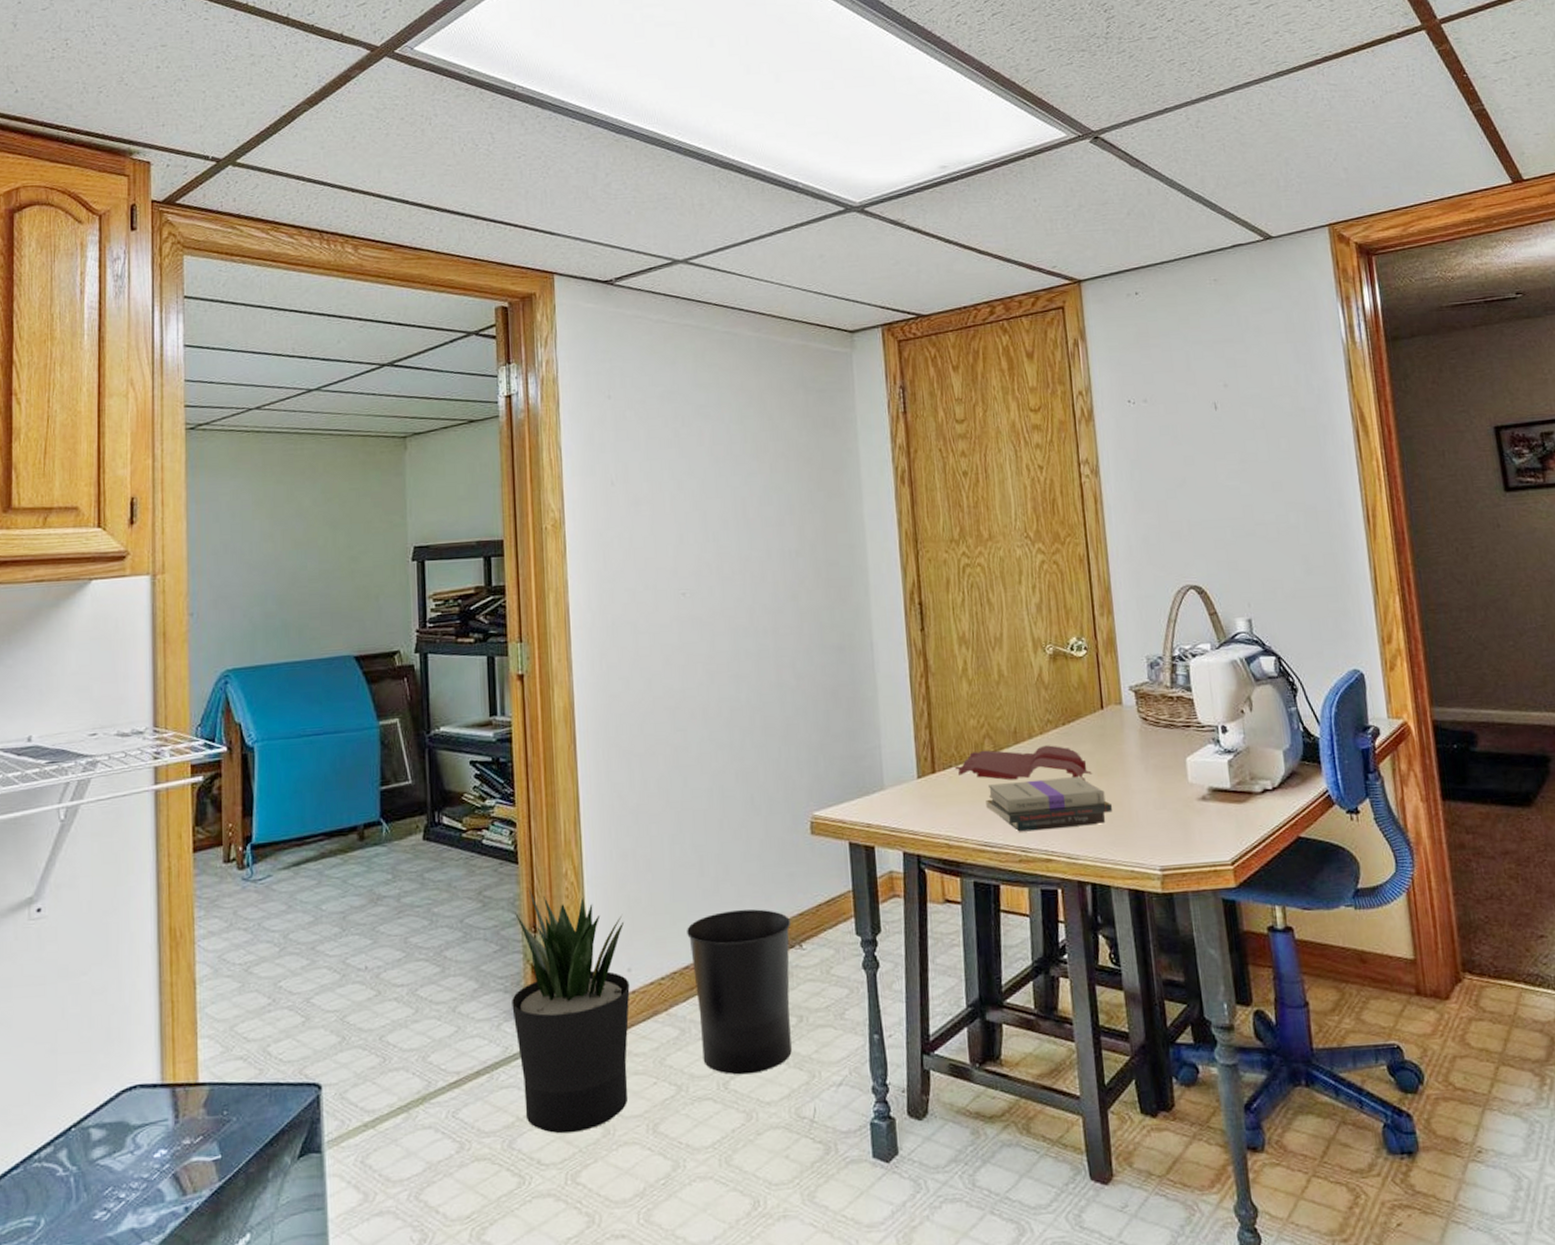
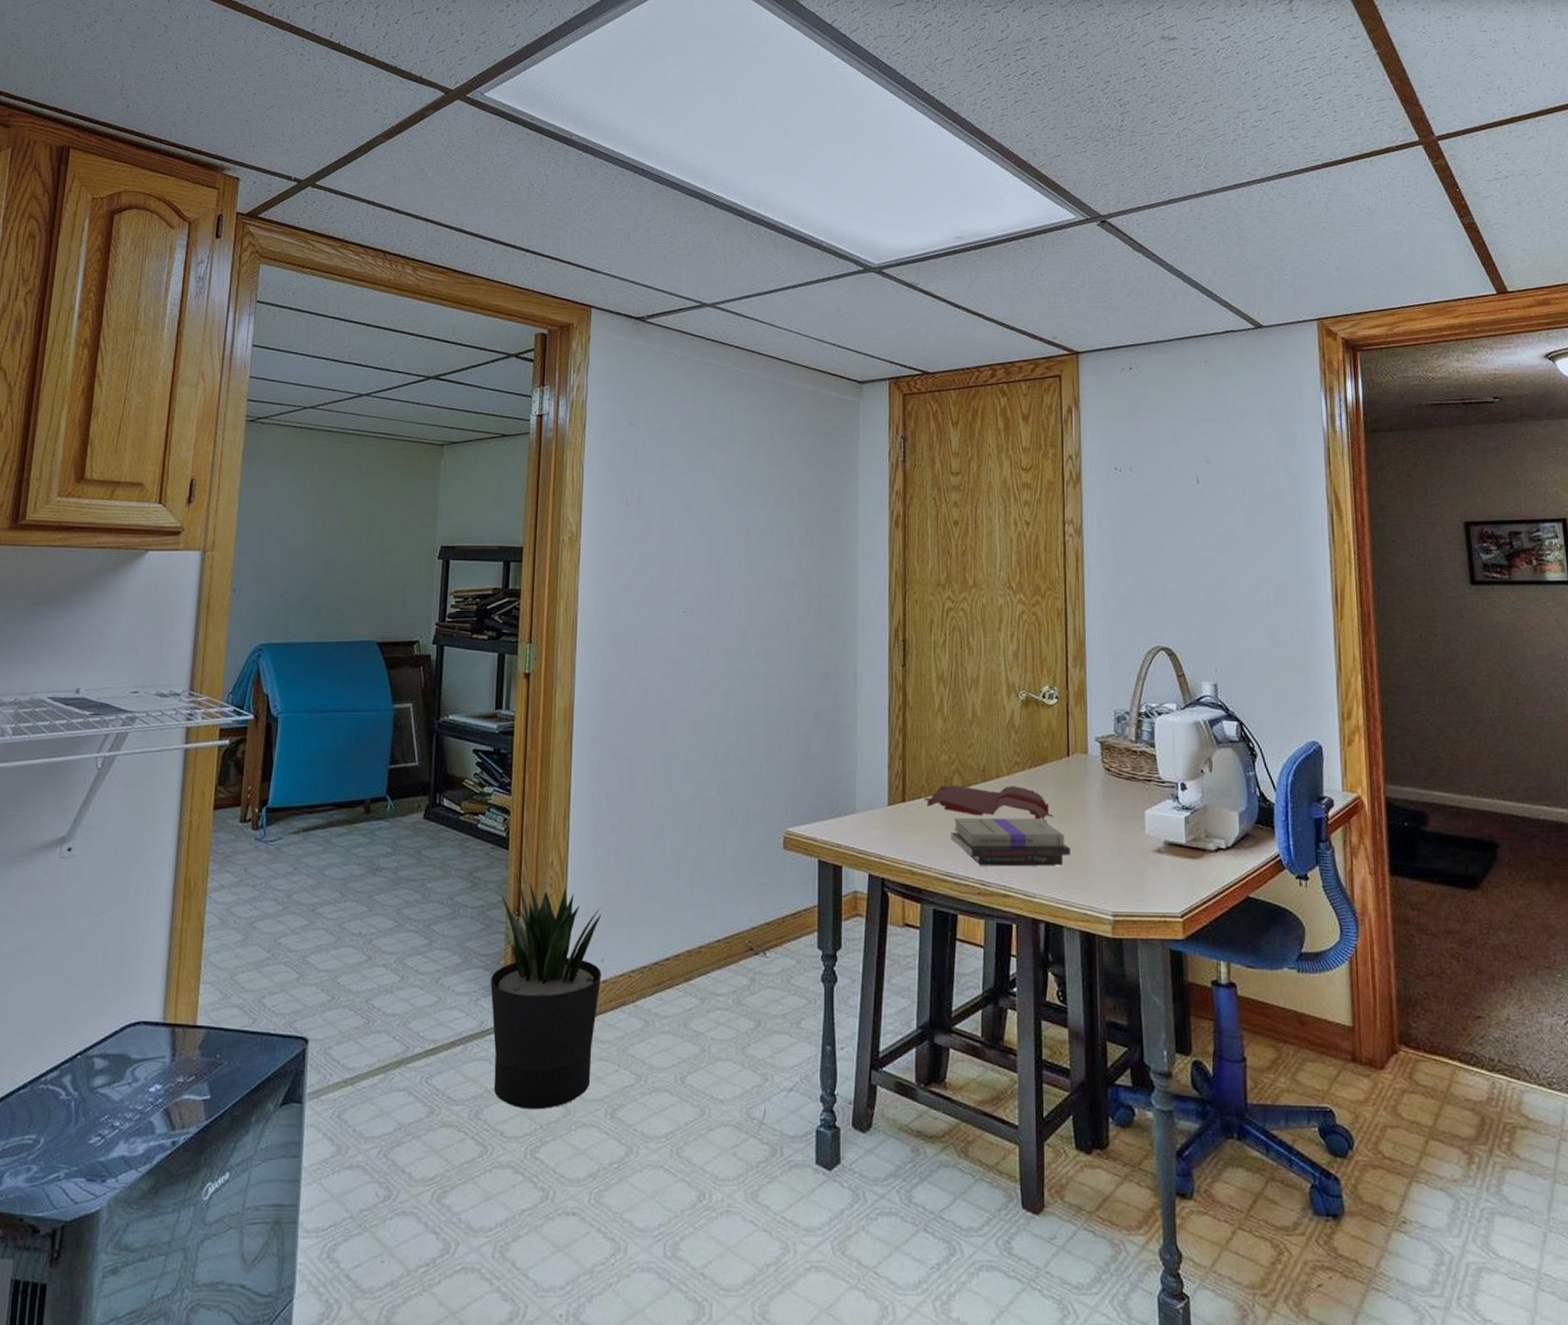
waste bin: present [687,909,792,1075] -> none [659,913,758,1071]

